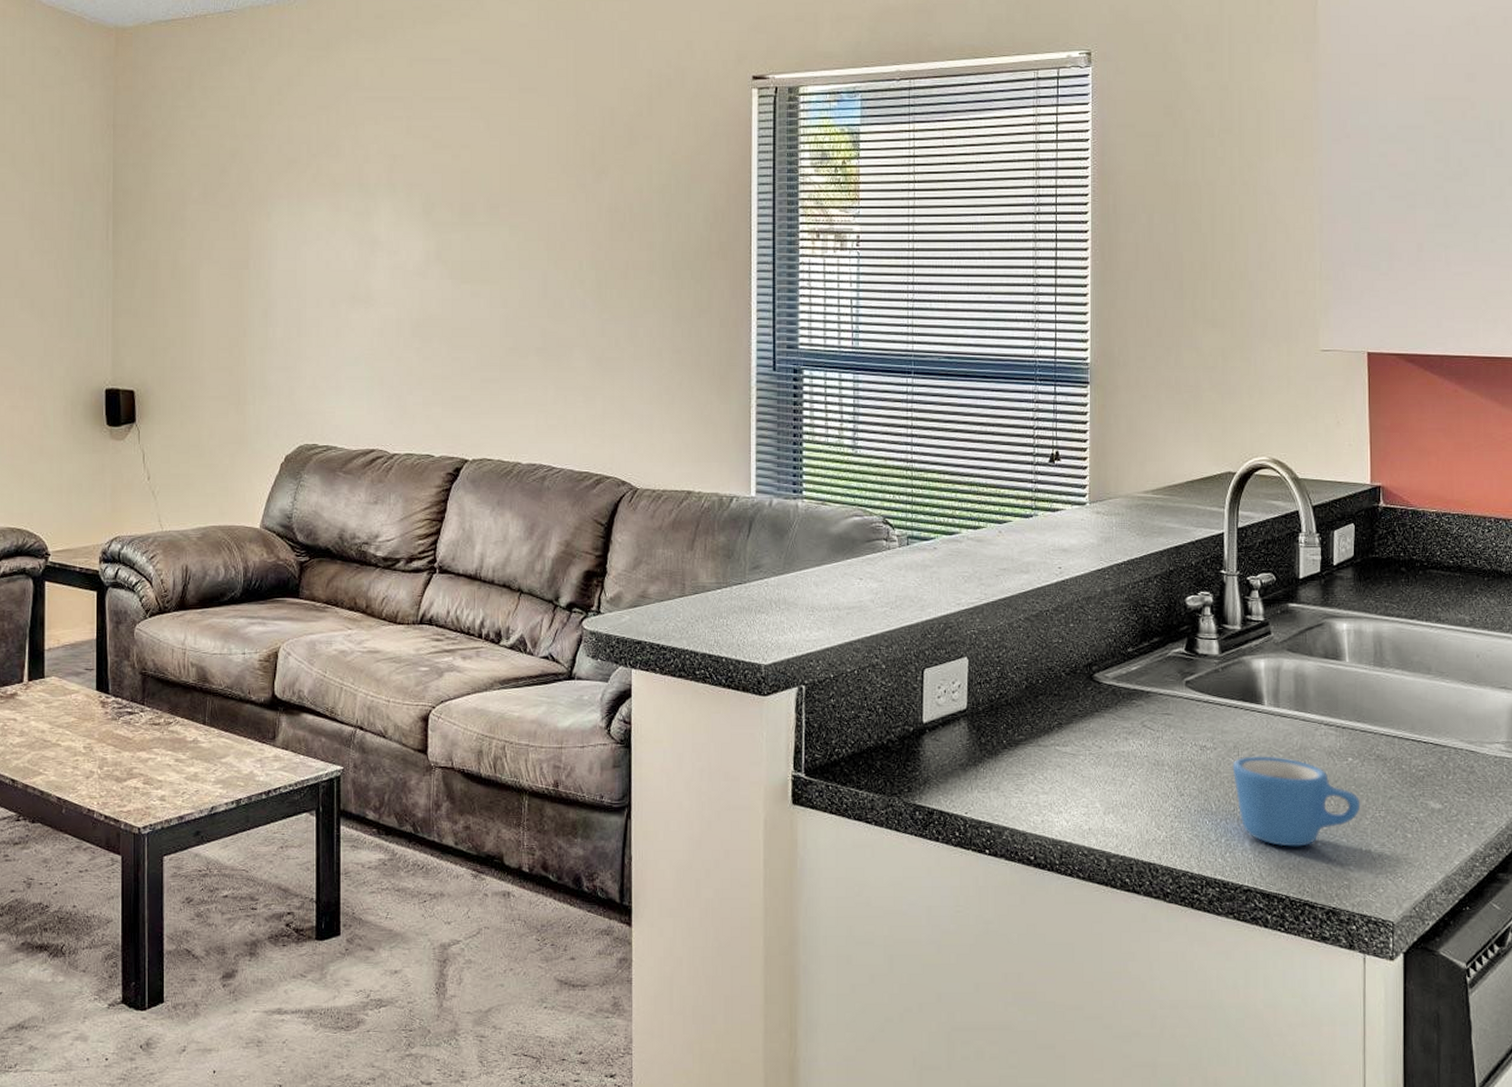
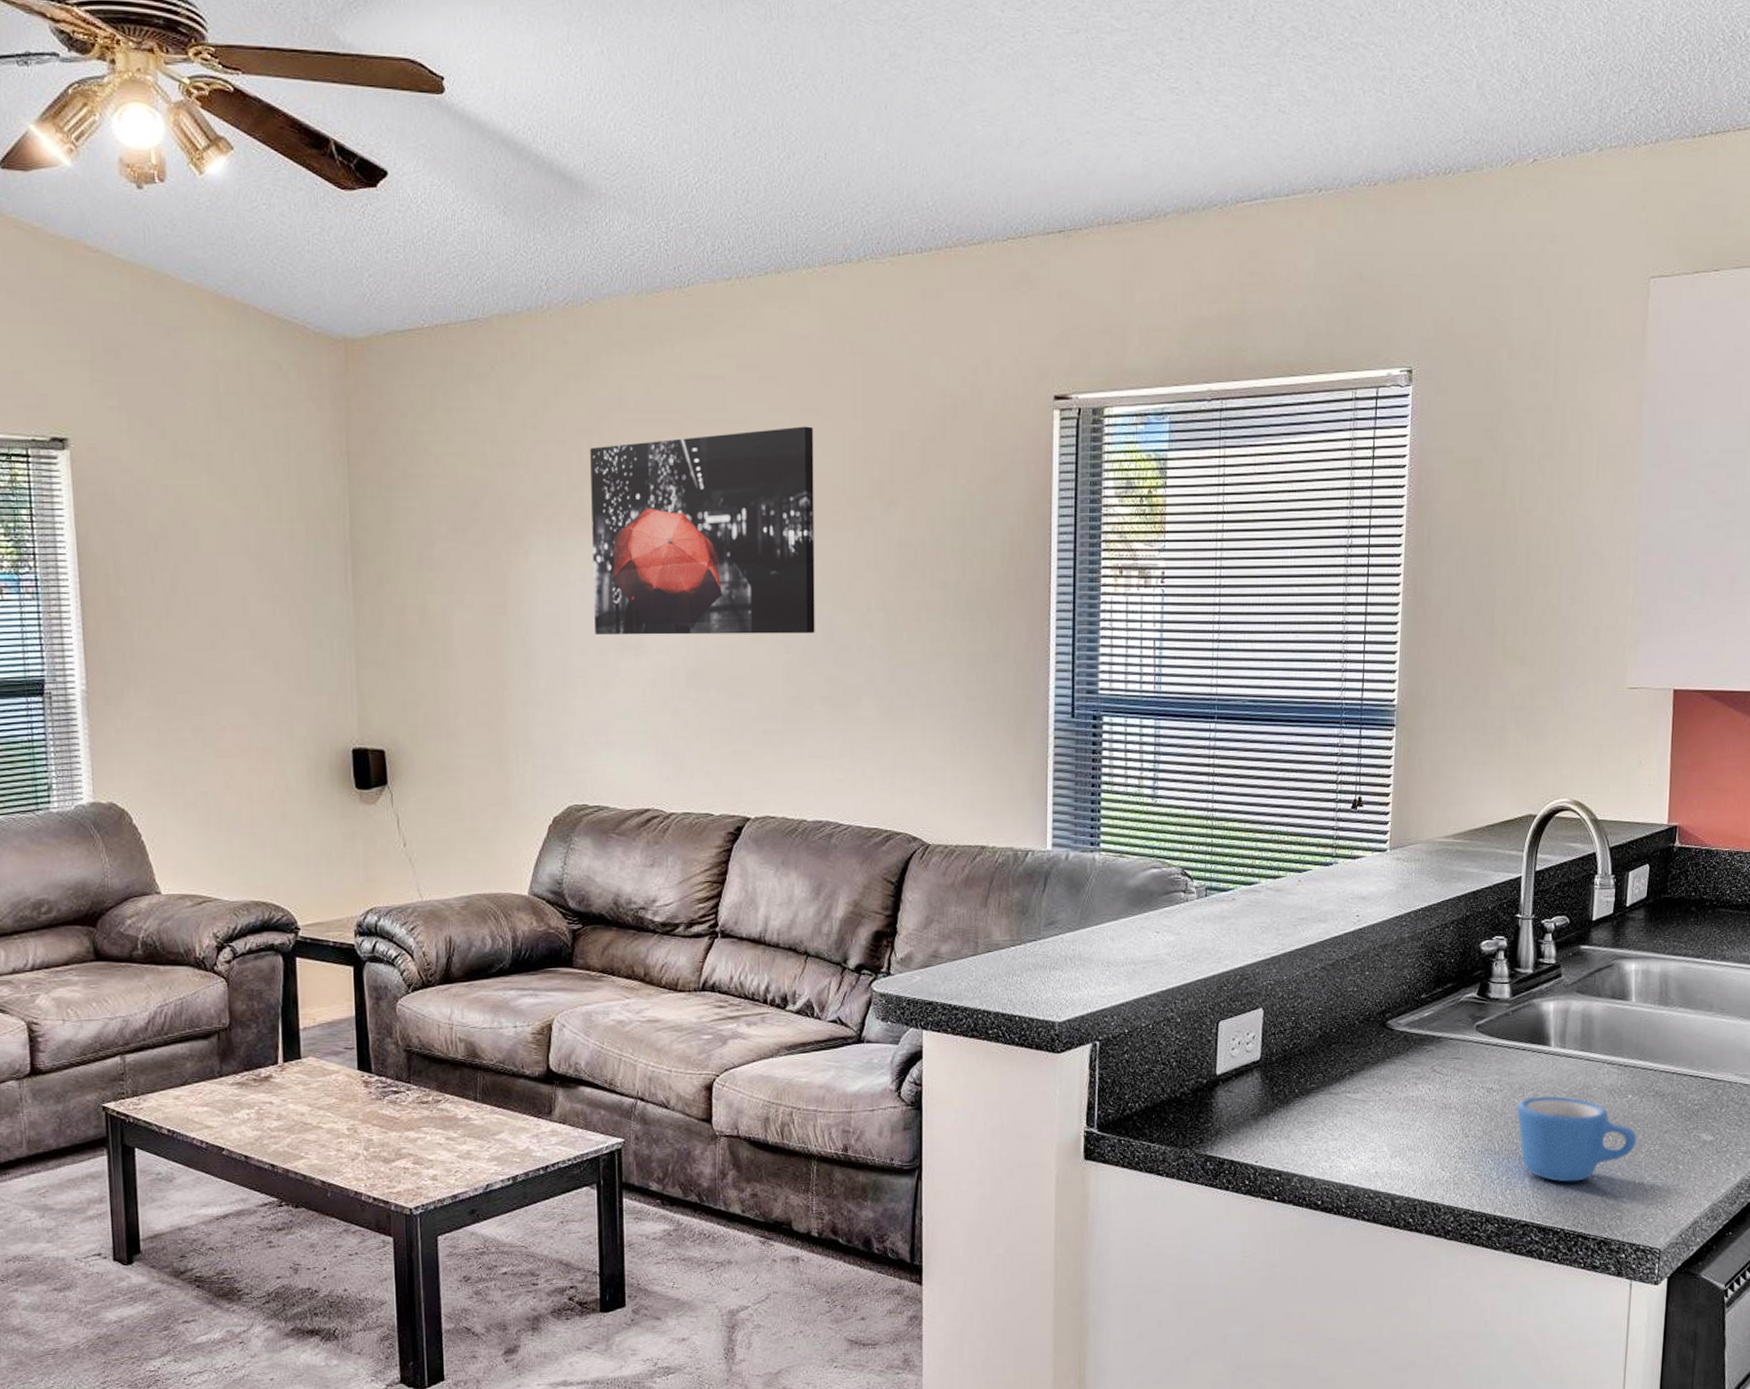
wall art: none [328,103,531,289] -> present [590,426,815,635]

